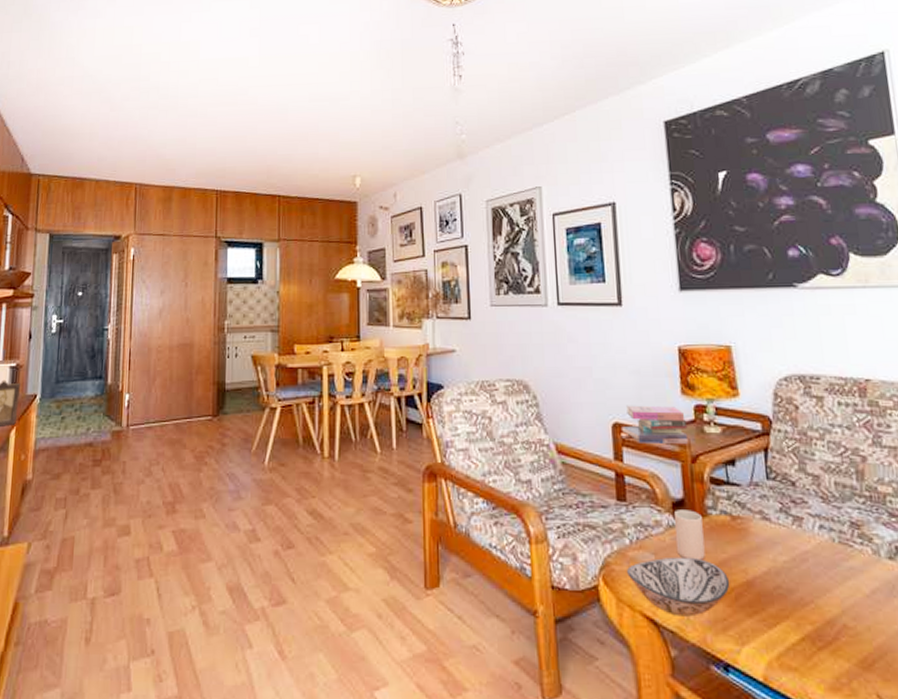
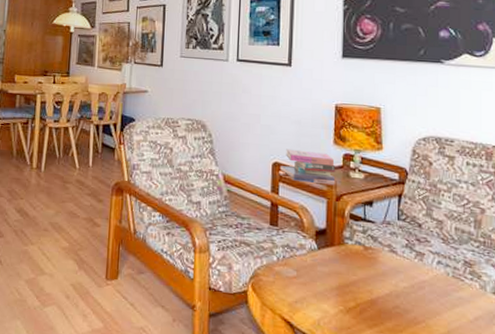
decorative bowl: present [627,557,730,617] -> none [272,274,357,323]
cup: present [673,510,705,560] -> none [315,237,339,280]

